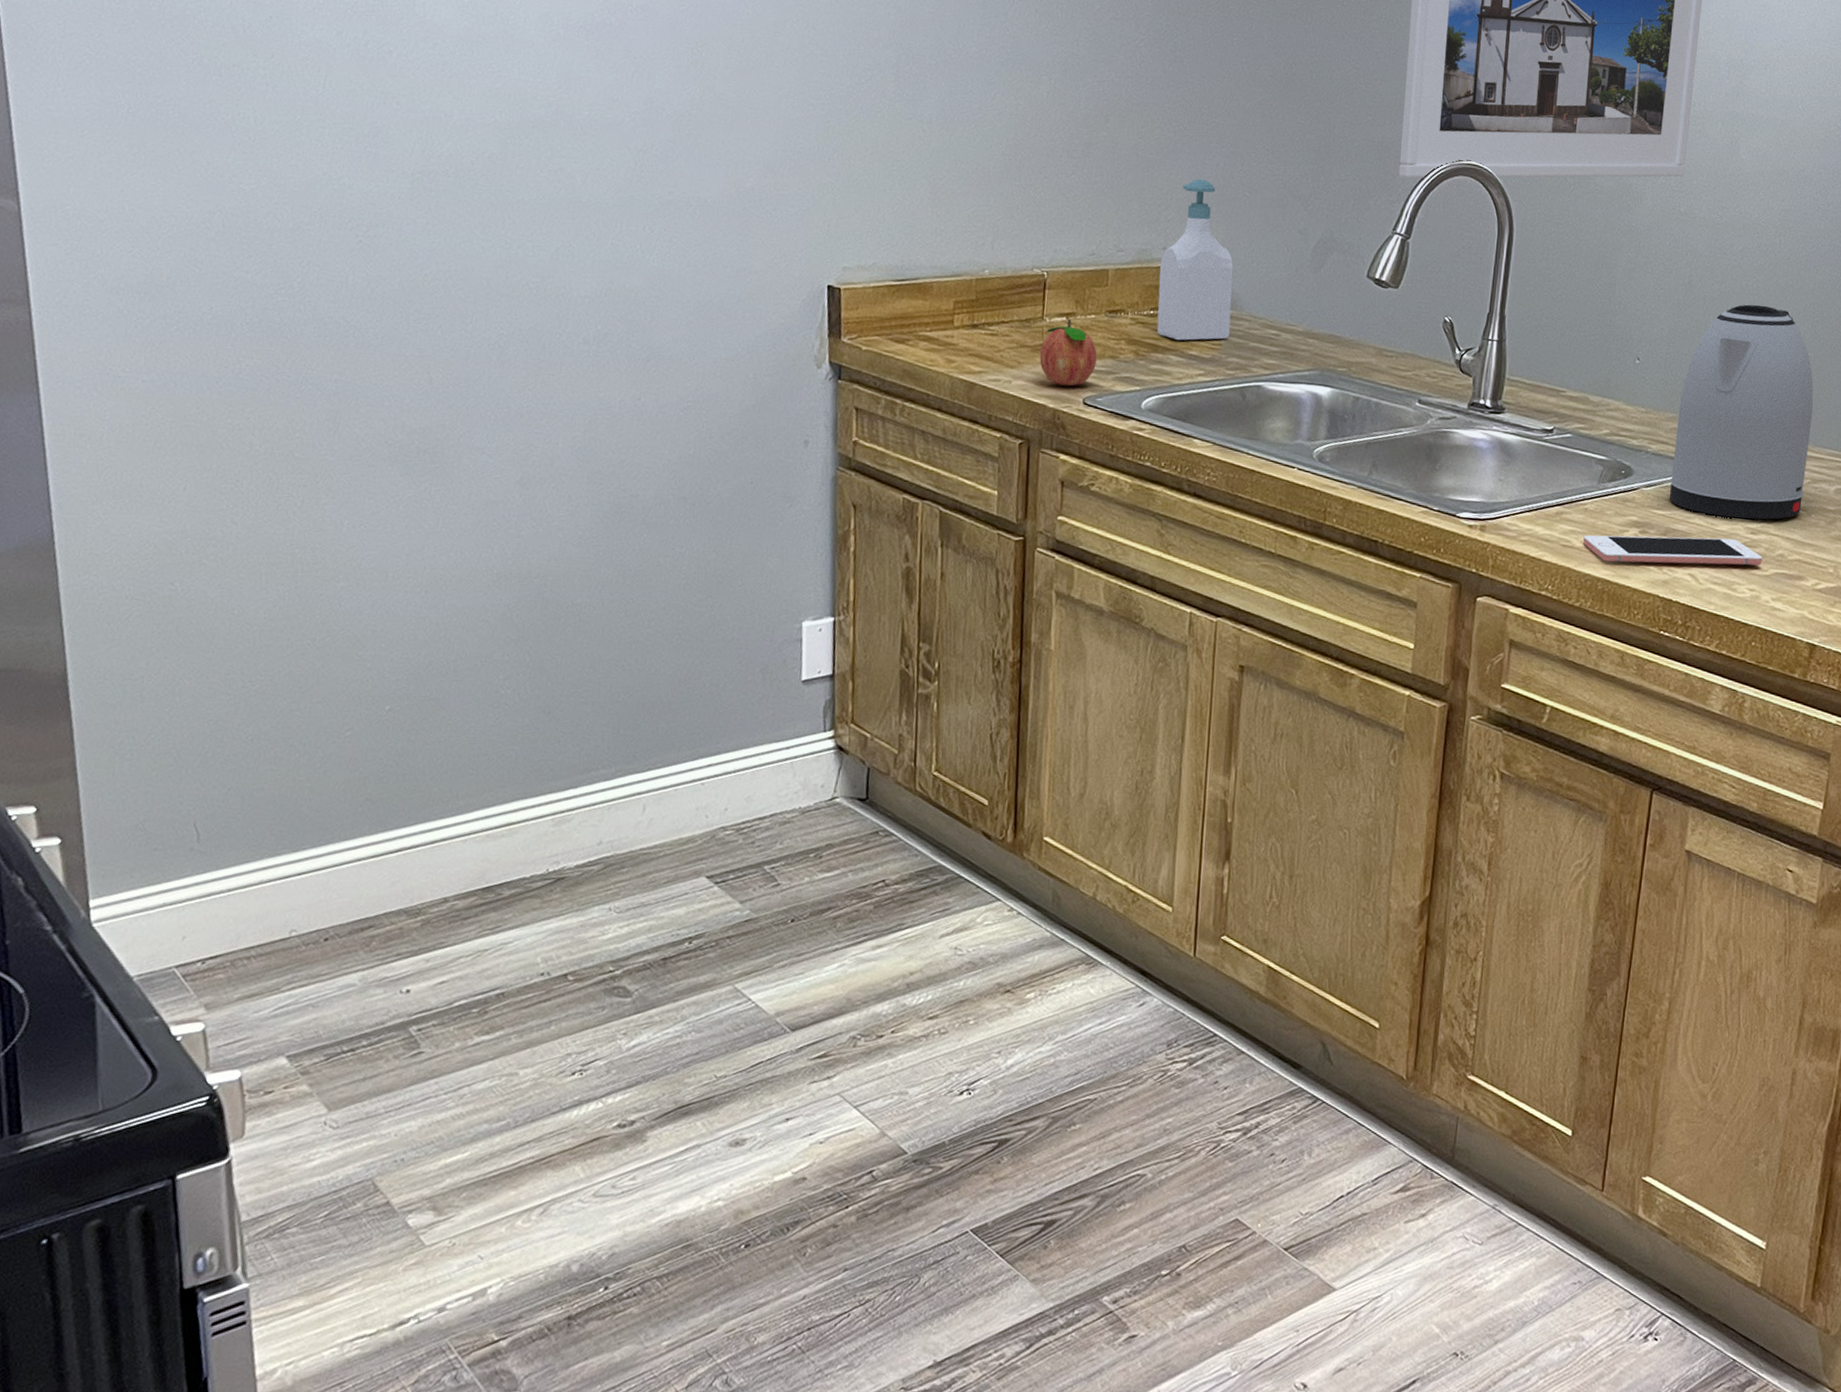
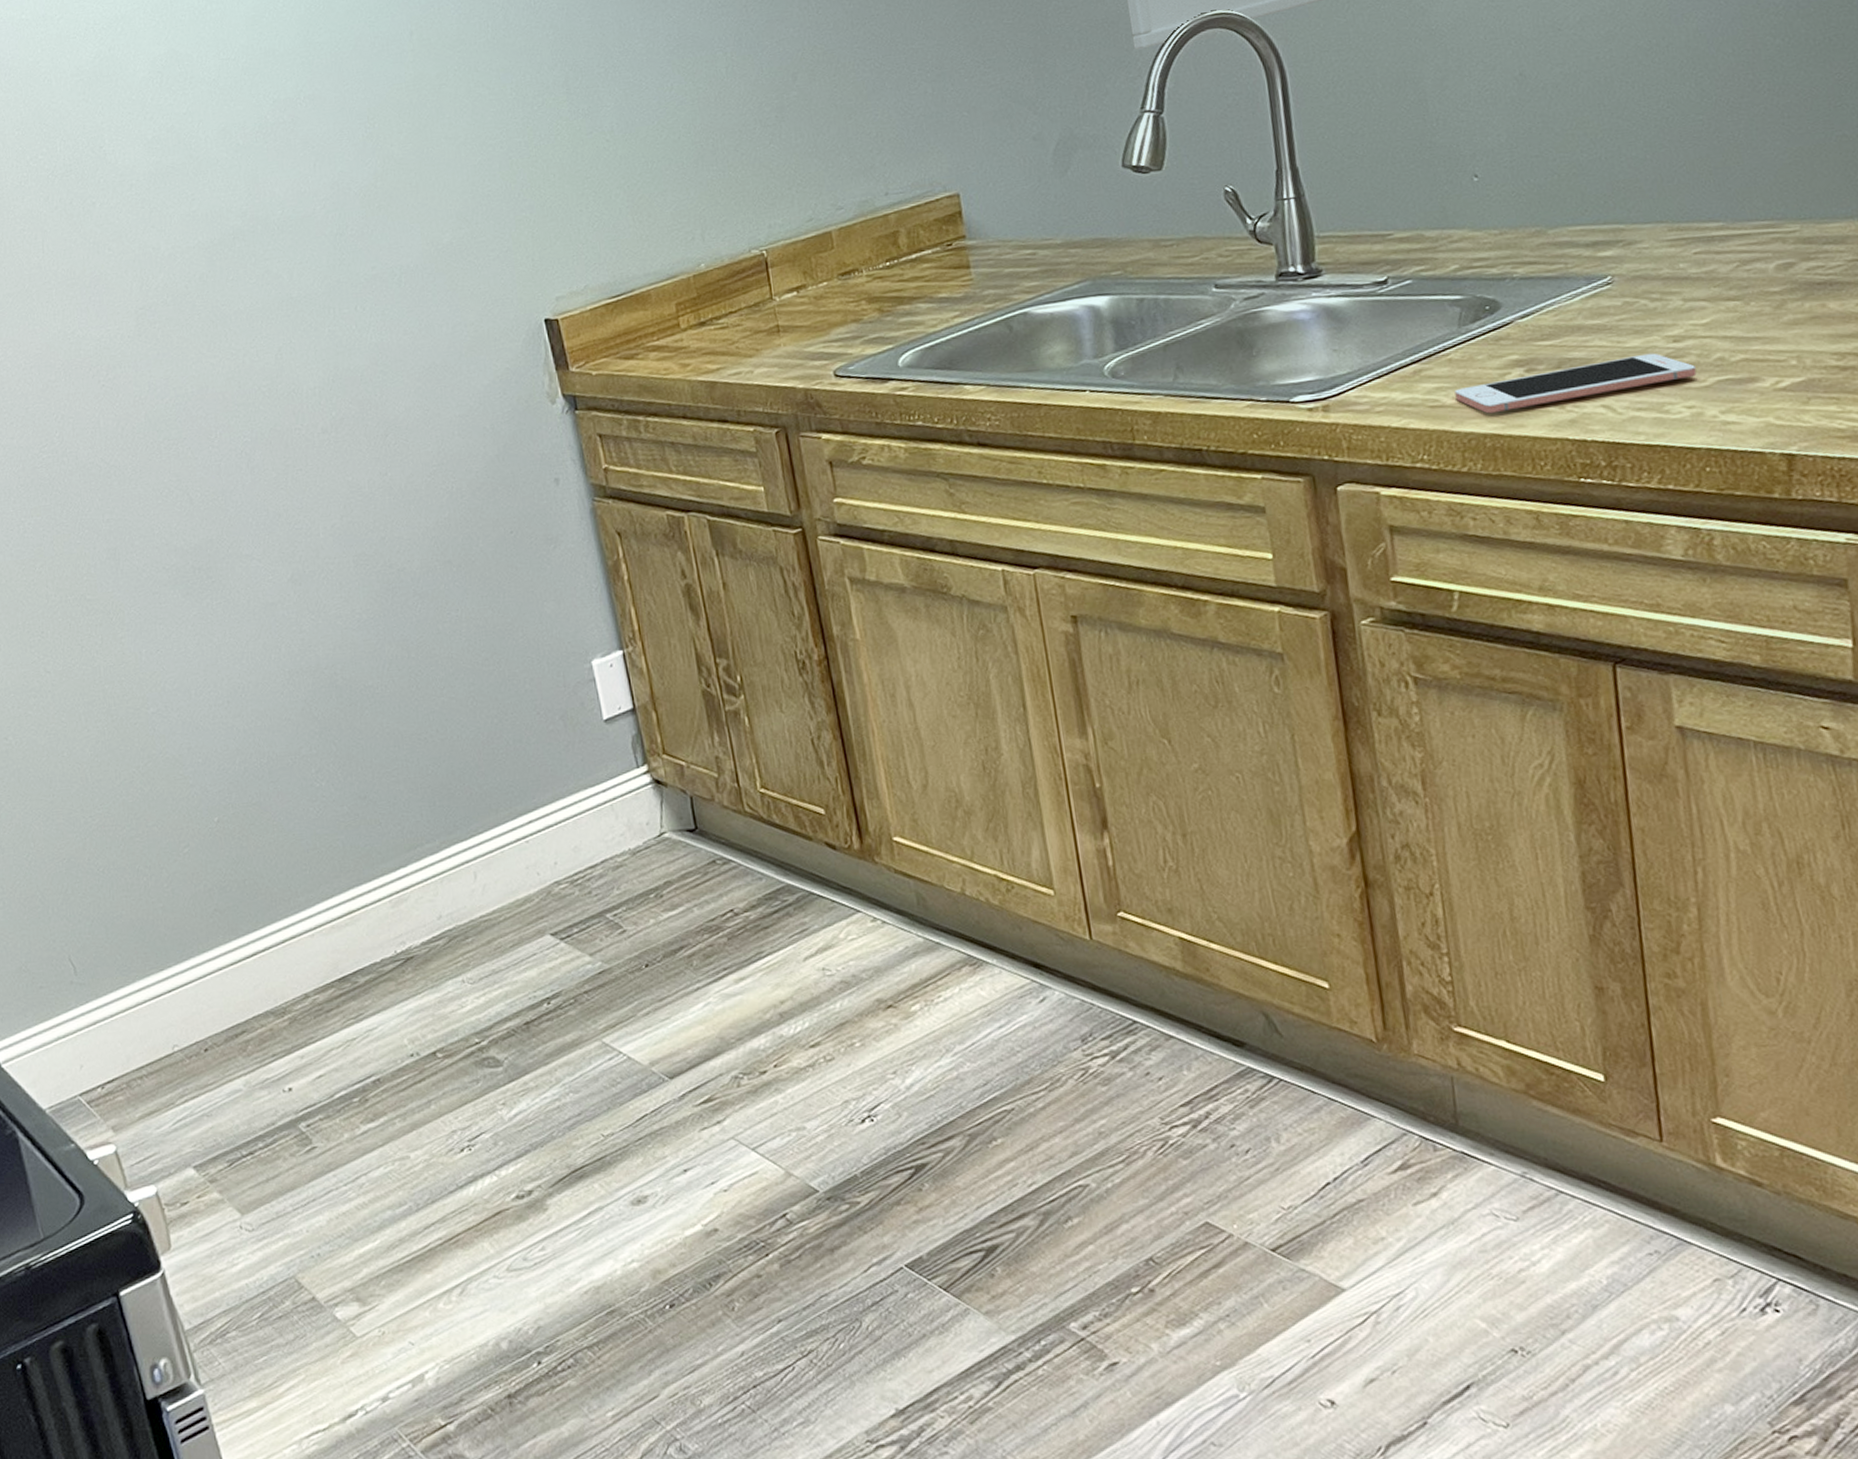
fruit: present [1040,319,1097,386] -> none [776,292,840,363]
soap bottle: present [1156,178,1234,341] -> none [885,111,979,287]
kettle: present [1669,304,1814,520] -> none [1540,74,1734,333]

